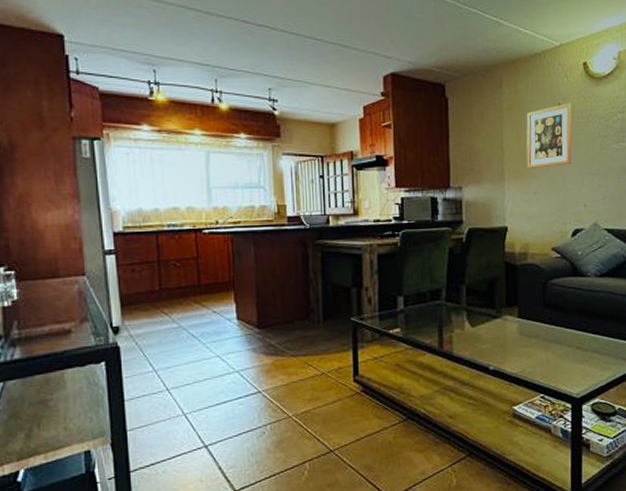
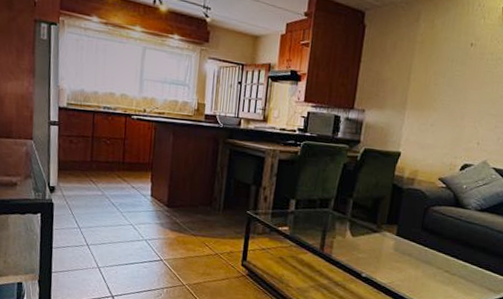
wall art: present [526,102,572,168] -> none [429,43,483,103]

